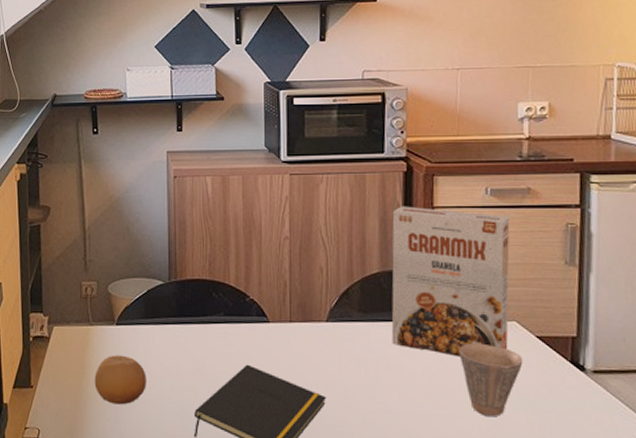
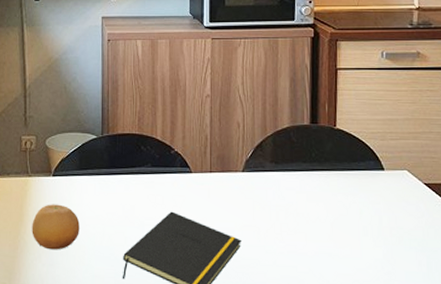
cereal box: present [391,206,510,357] -> none [299,67,402,202]
cup: present [458,342,523,416] -> none [358,189,413,255]

